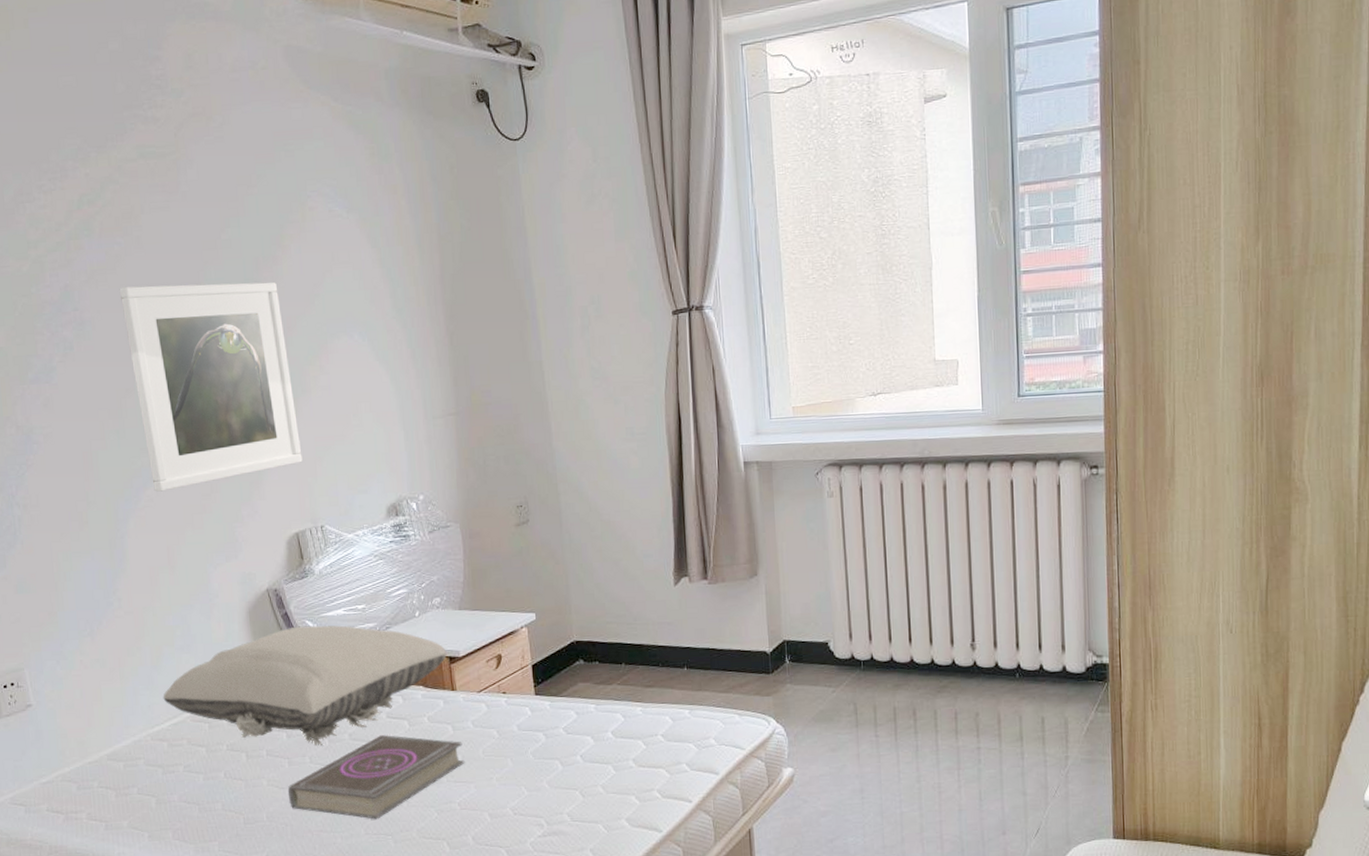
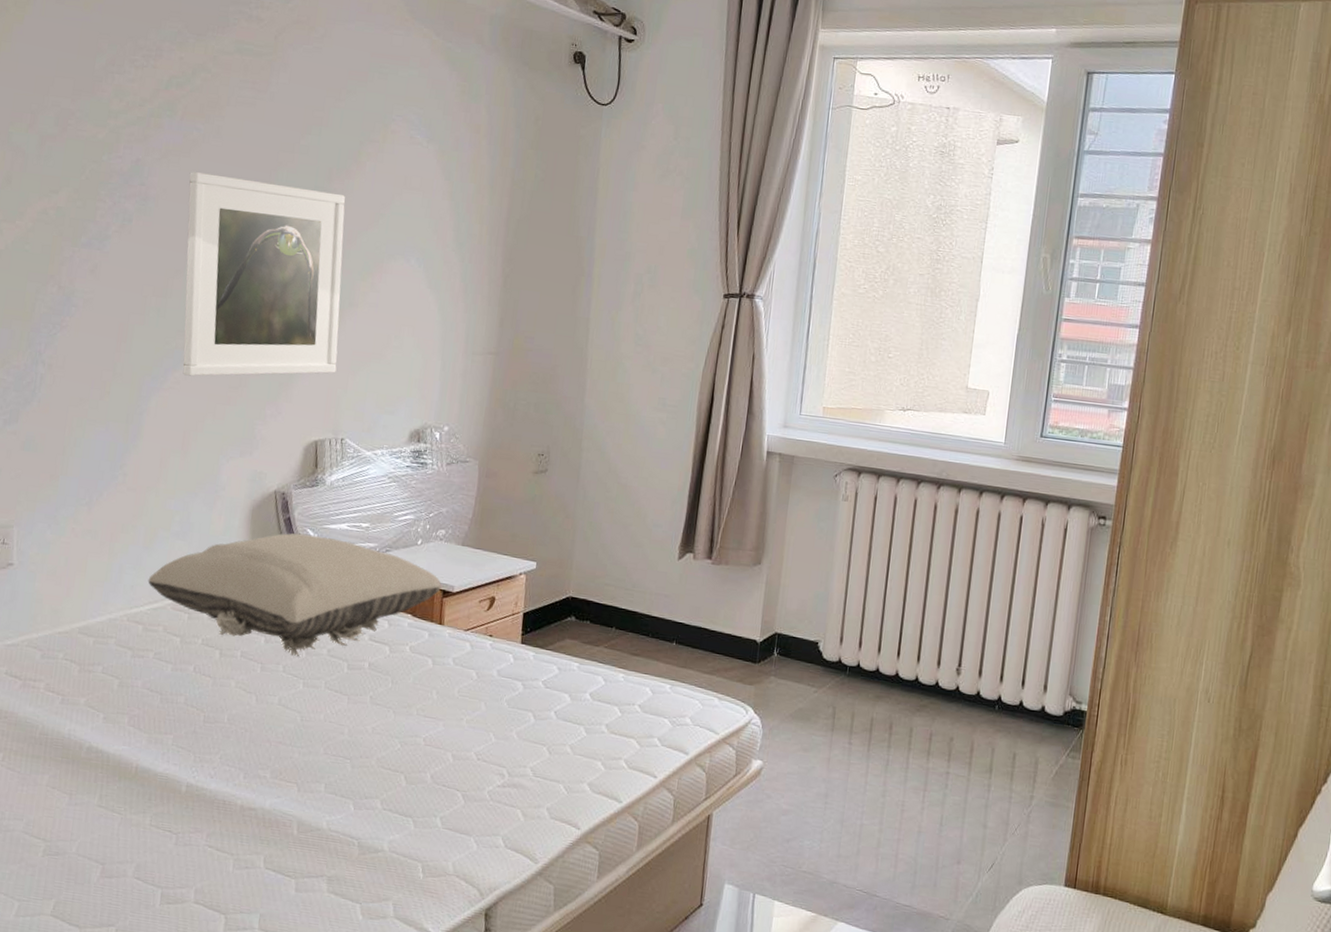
book: present [287,735,465,820] -> none [253,656,440,741]

